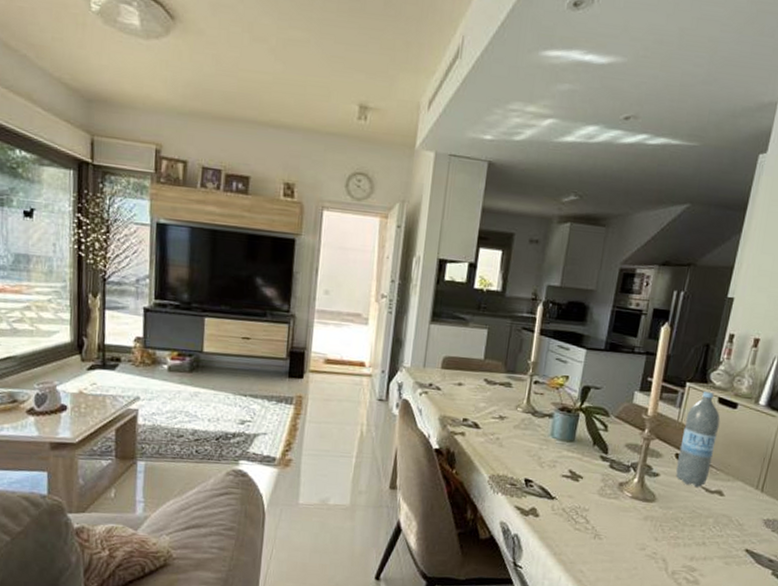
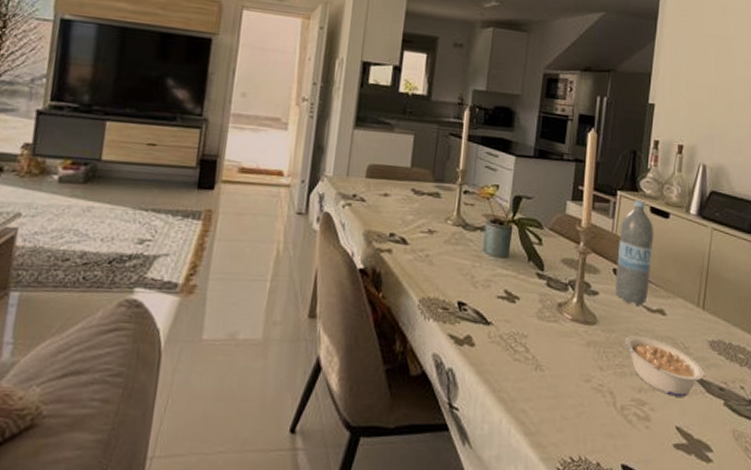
legume: none [681,512,756,566] -> present [625,335,704,397]

